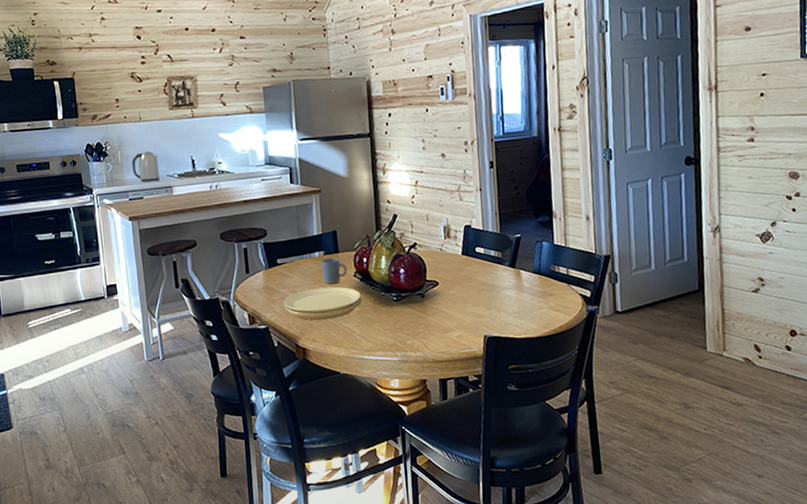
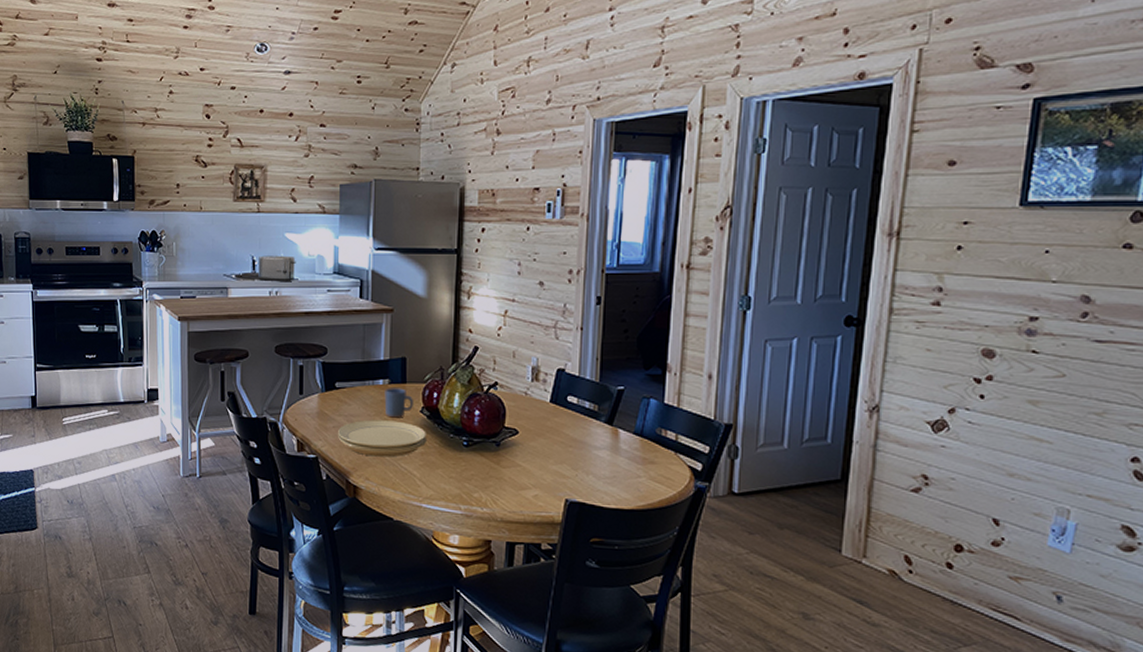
kettle: present [131,151,161,183] -> none [187,246,217,281]
toaster: none [197,153,231,178] -> present [258,255,296,282]

